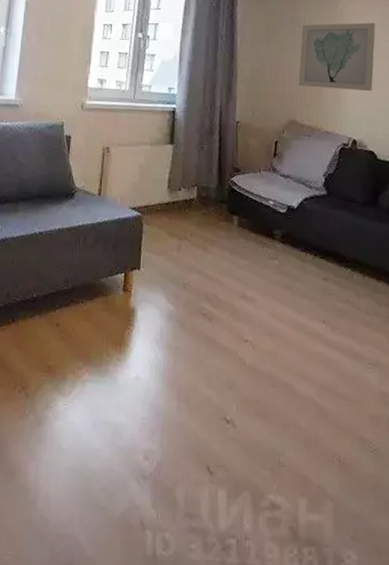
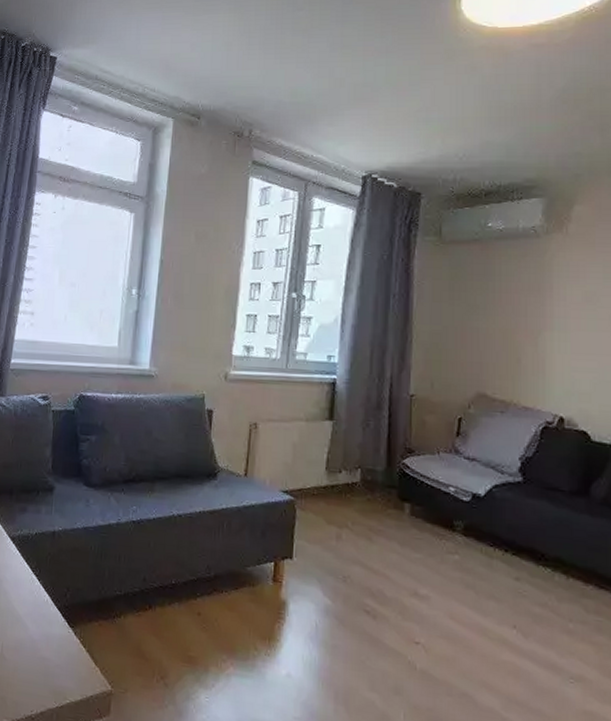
wall art: present [298,22,376,91] -> none [491,274,596,358]

